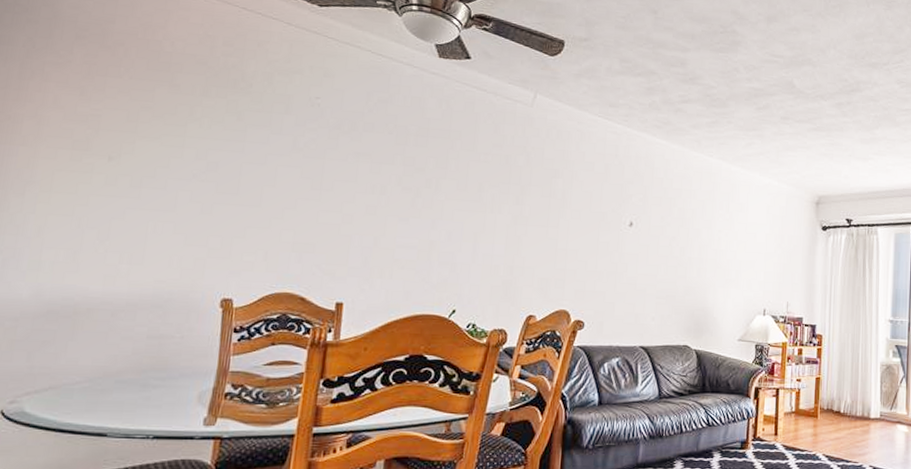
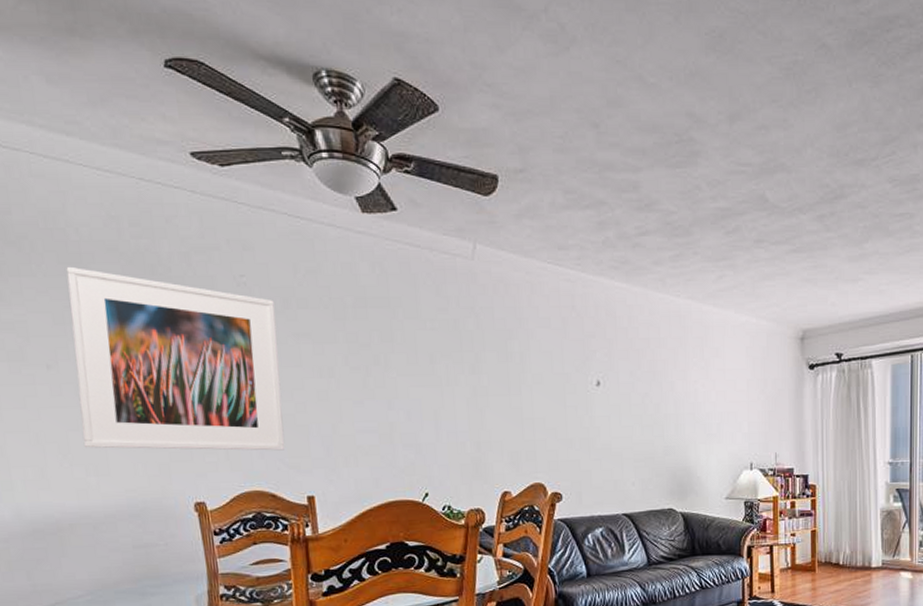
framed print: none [124,72,342,257] -> present [66,266,286,451]

